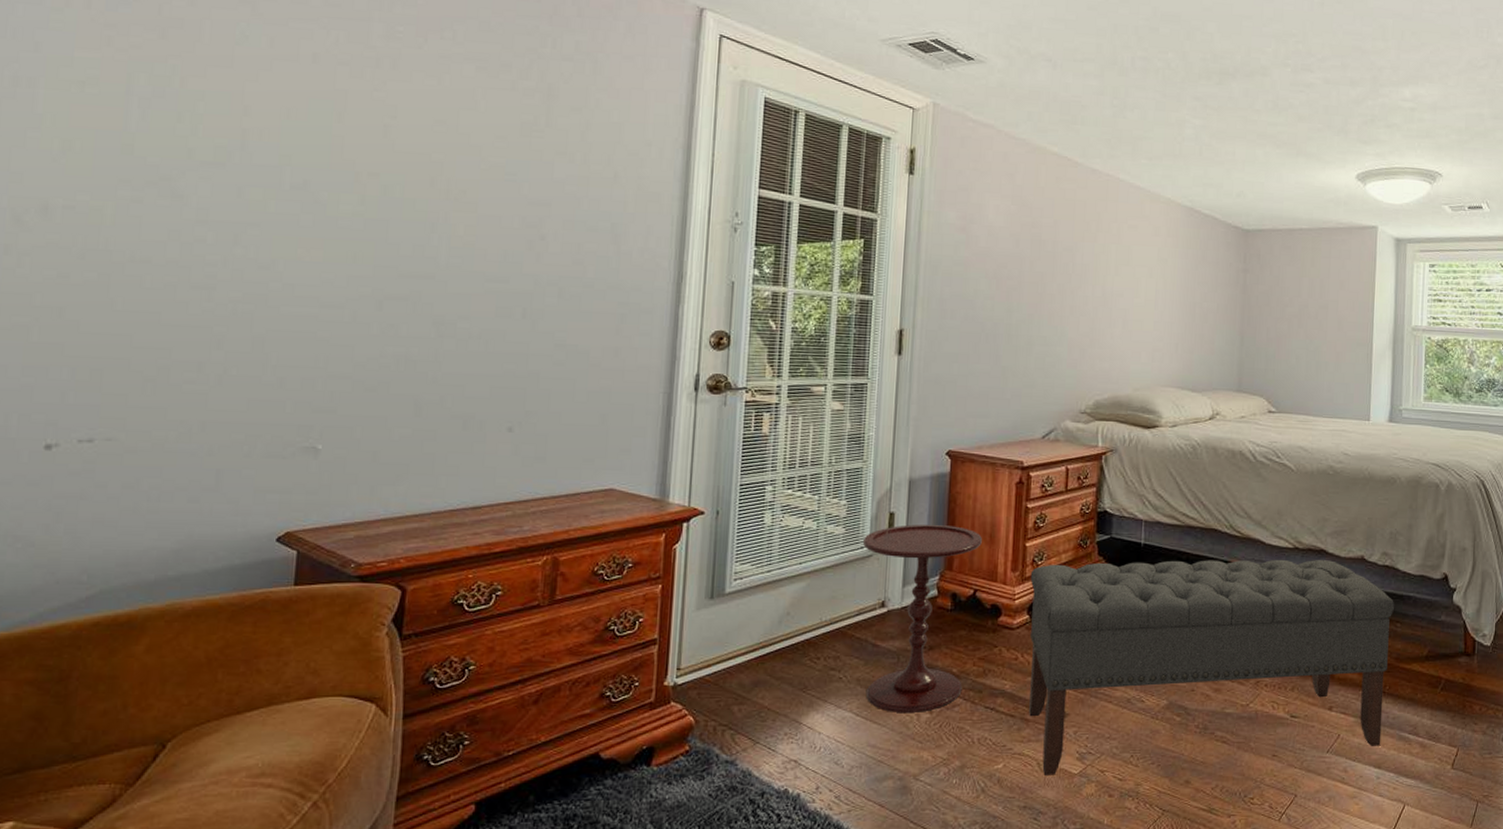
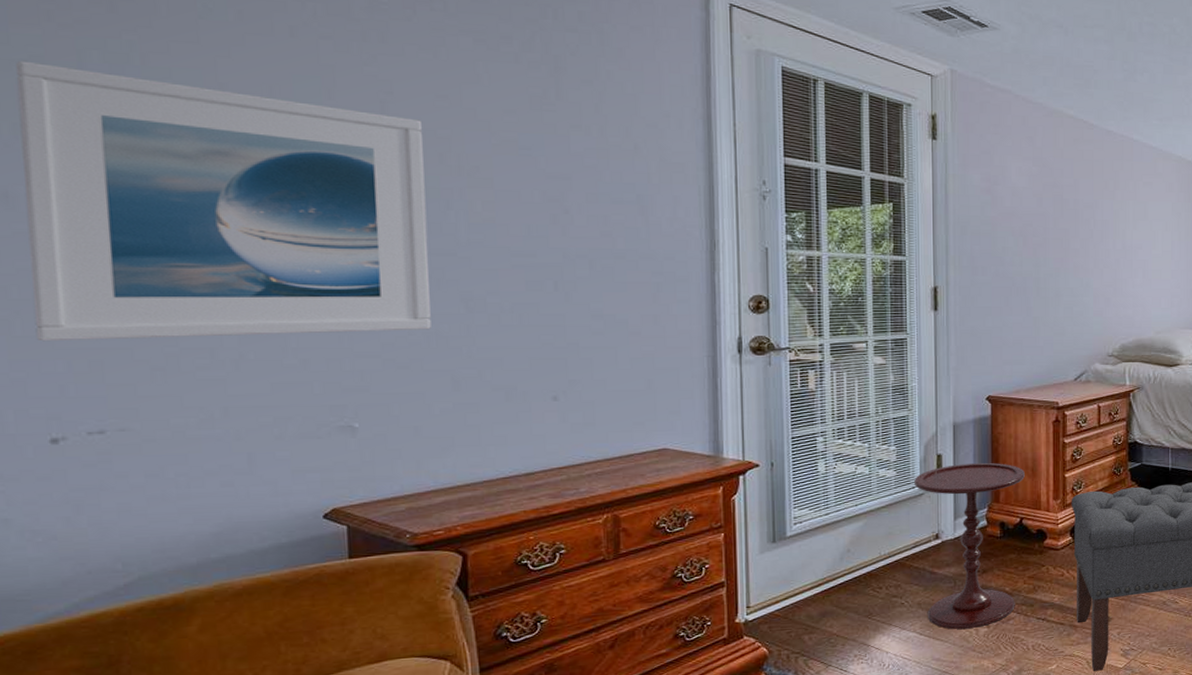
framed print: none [49,82,420,353] -> present [16,60,431,342]

